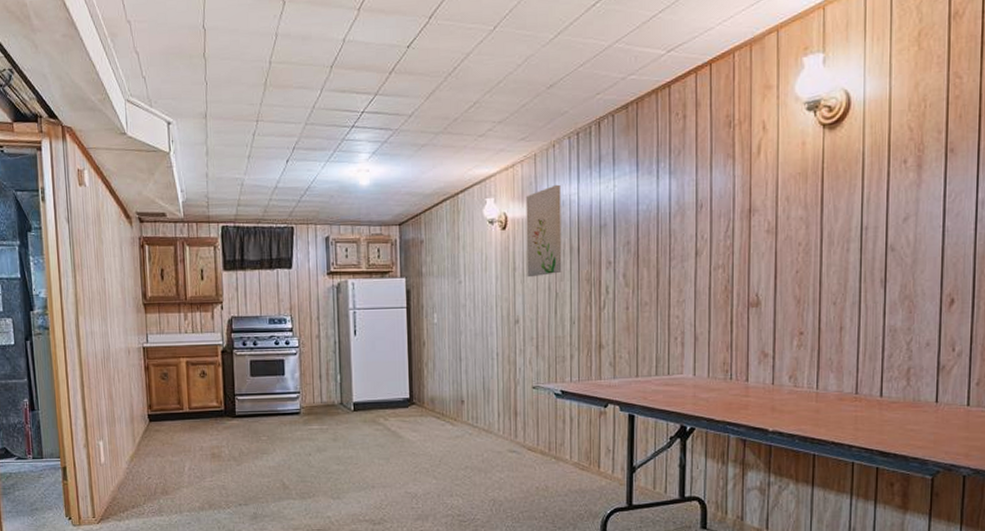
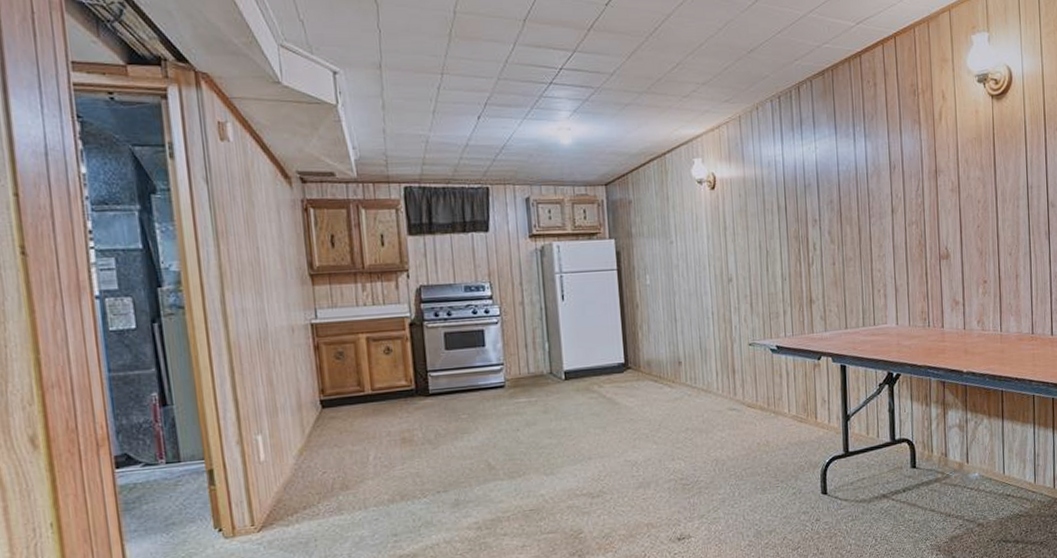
wall art: present [526,184,562,278] -> none [732,145,771,236]

